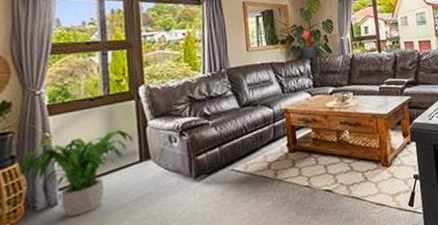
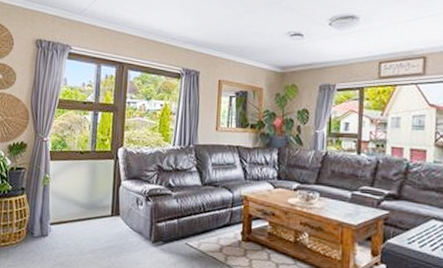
potted plant: present [19,129,132,217] -> none [26,183,108,250]

